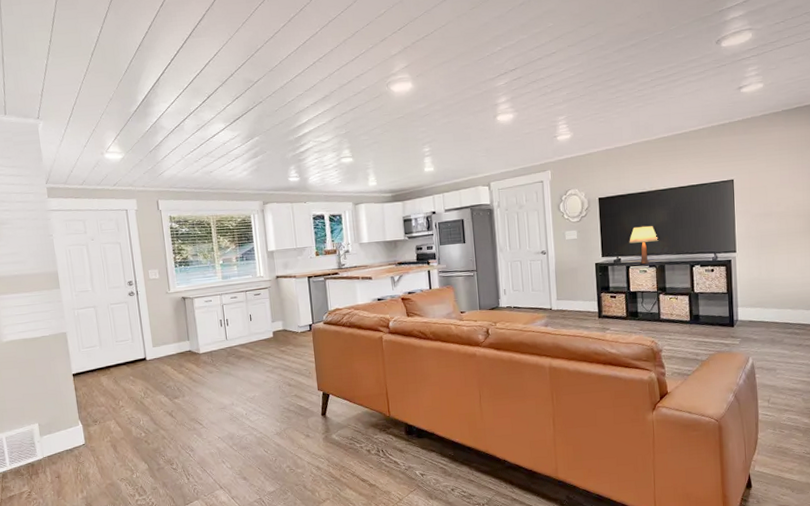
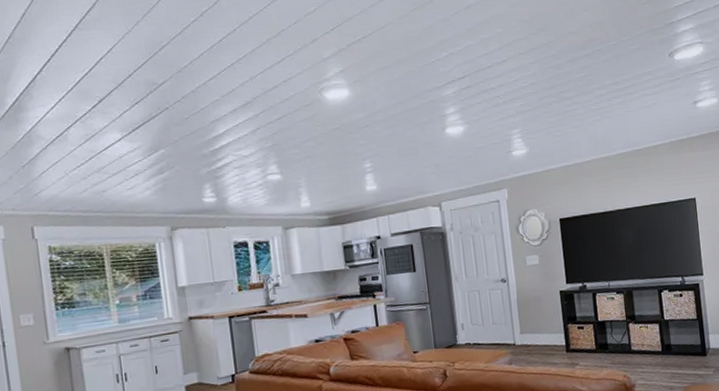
table lamp: present [629,225,660,265] -> none [594,247,625,292]

